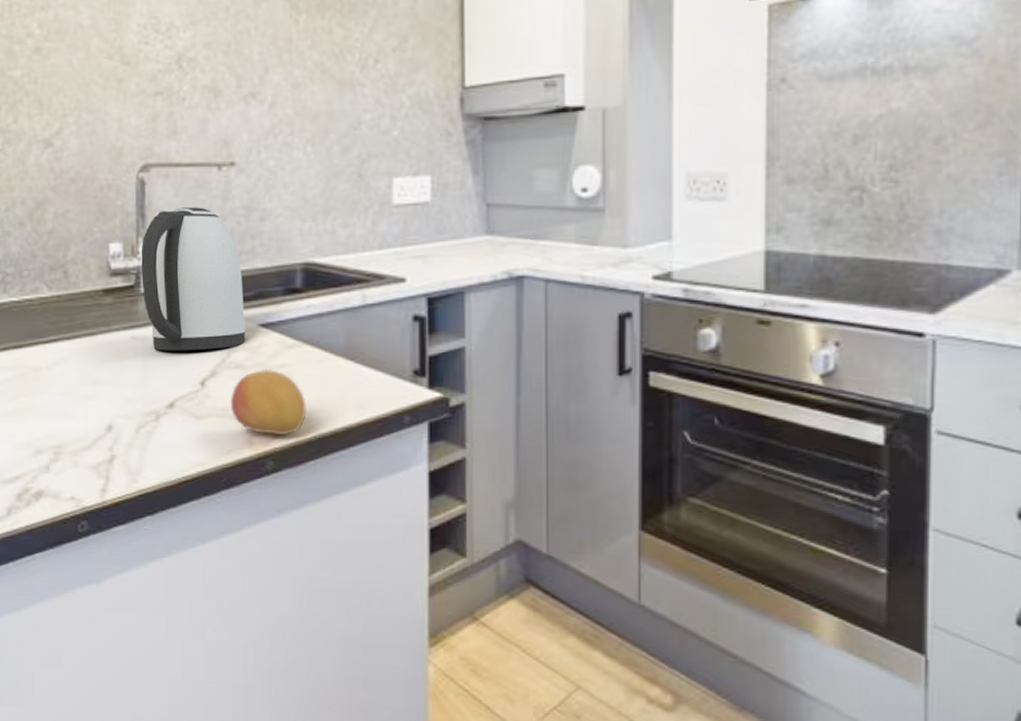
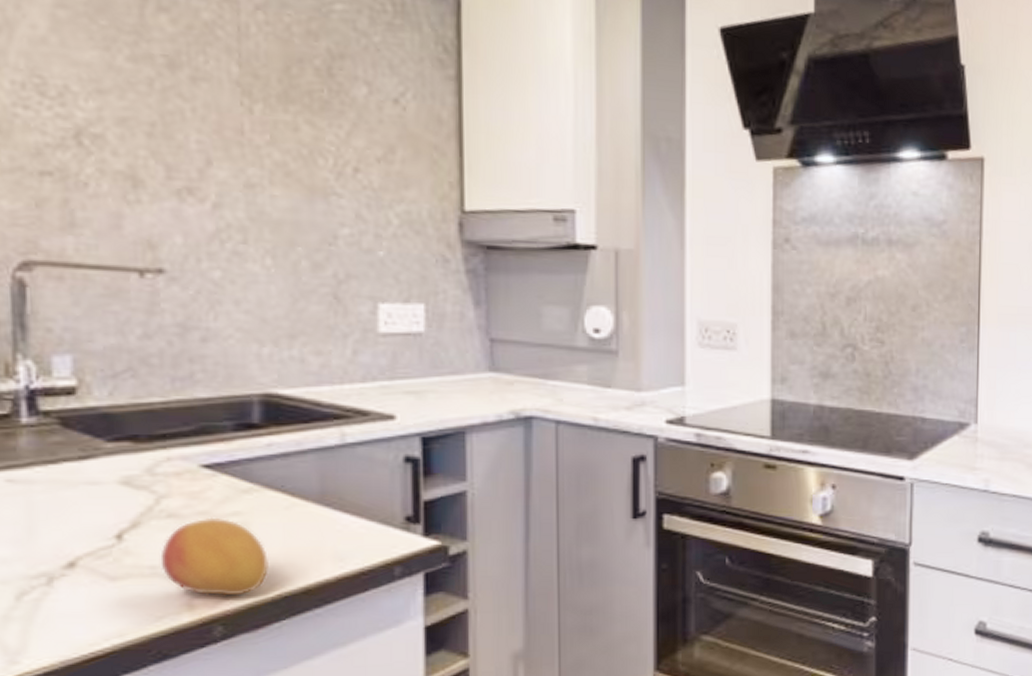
kettle: present [141,207,246,351] -> none [20,319,183,498]

